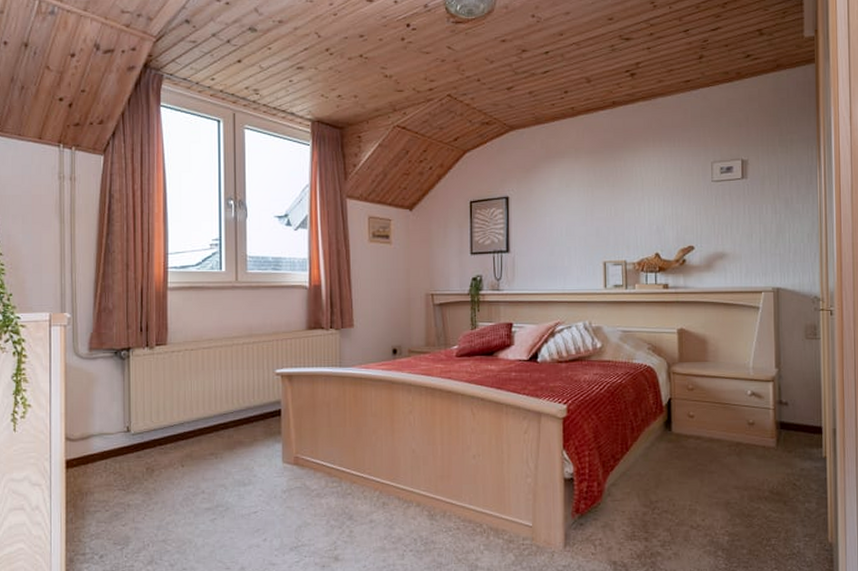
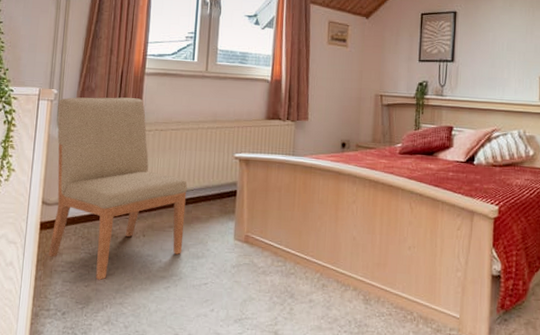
chair: none [73,316,227,519] -> present [48,97,188,281]

